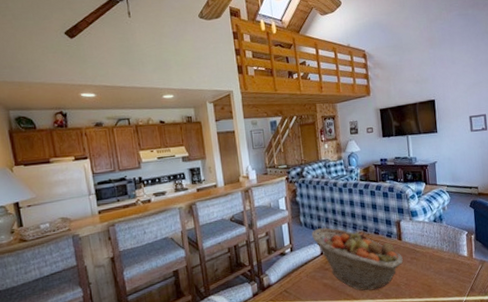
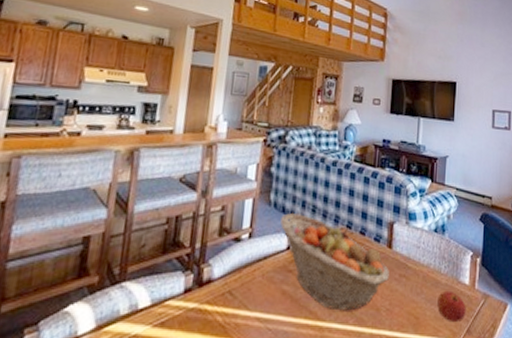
apple: none [443,262,468,285] -> present [436,290,466,323]

